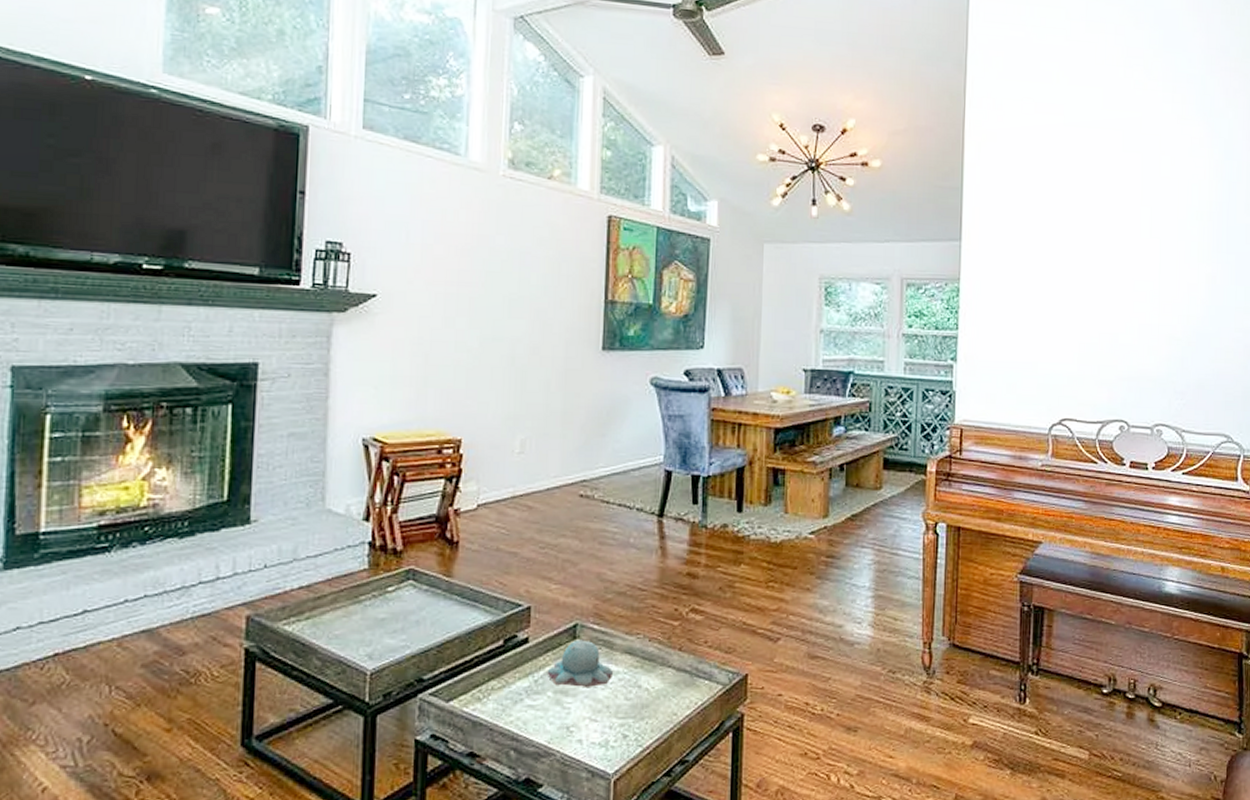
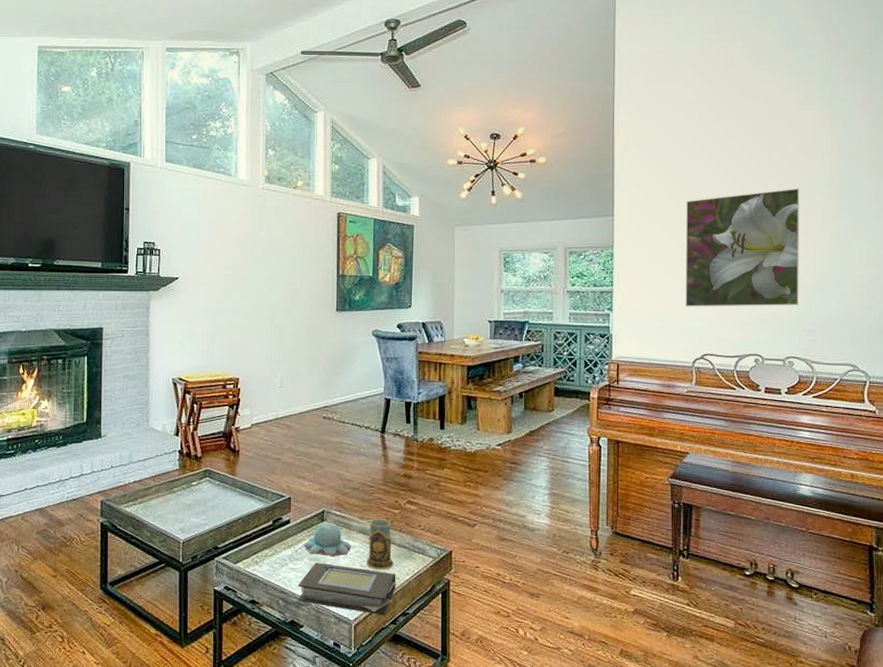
book: none [536,696,673,765] -> present [298,563,396,615]
mug: none [632,634,670,703] -> present [366,519,394,570]
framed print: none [1043,219,1174,362] -> present [686,188,800,307]

